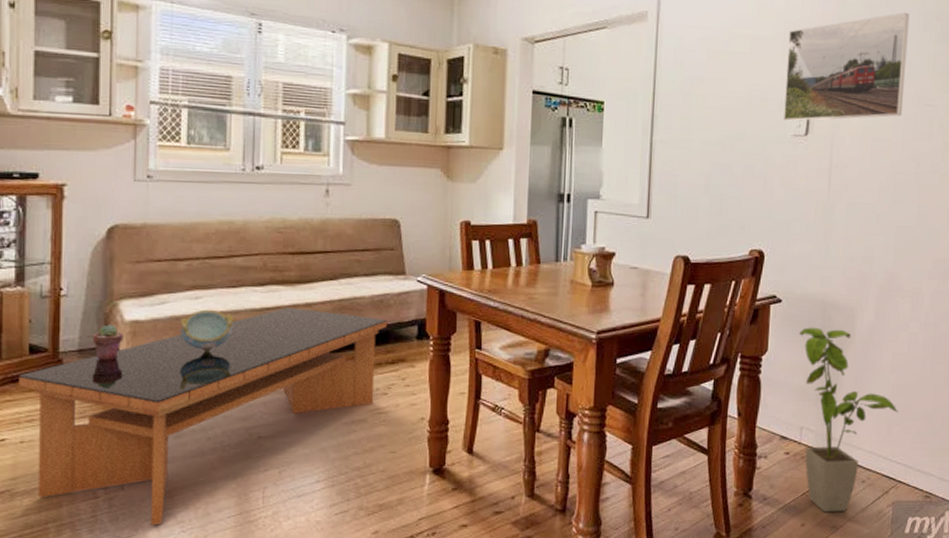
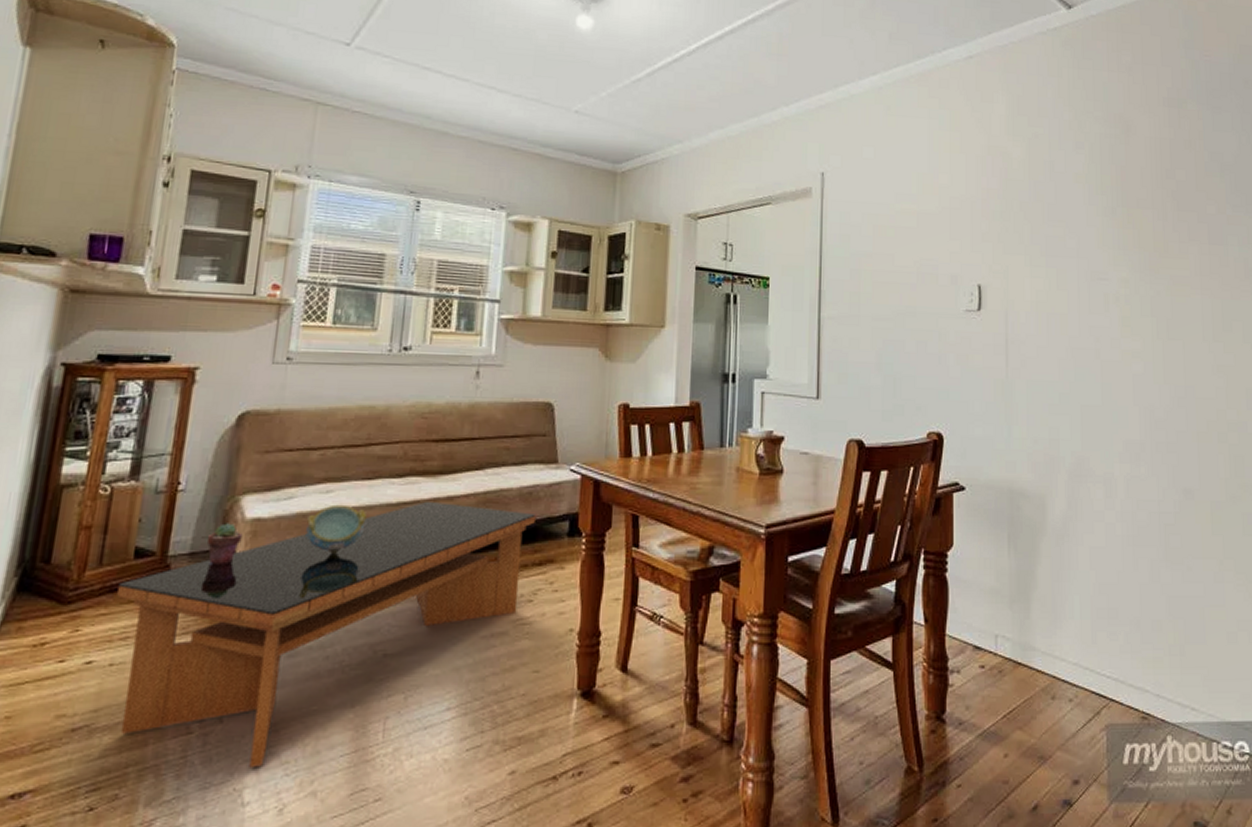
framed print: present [784,12,910,121] -> none [955,187,1076,296]
house plant: present [799,327,898,513] -> none [986,518,1102,740]

